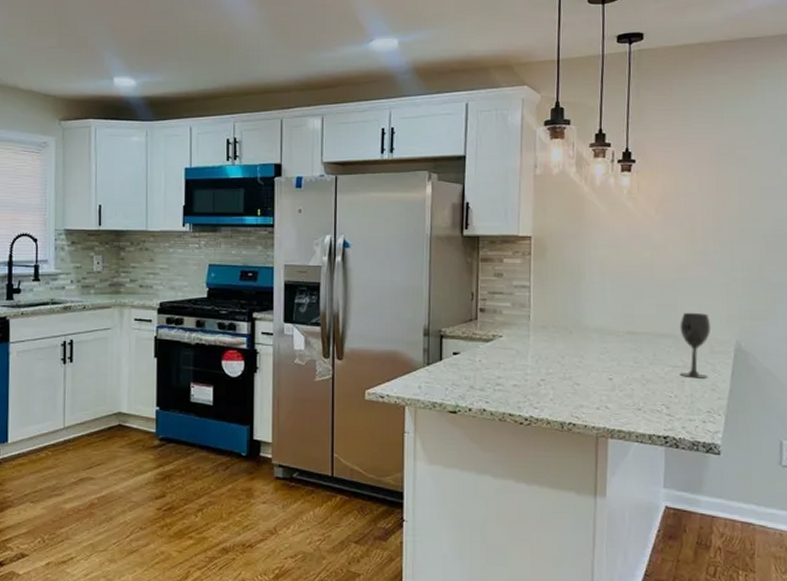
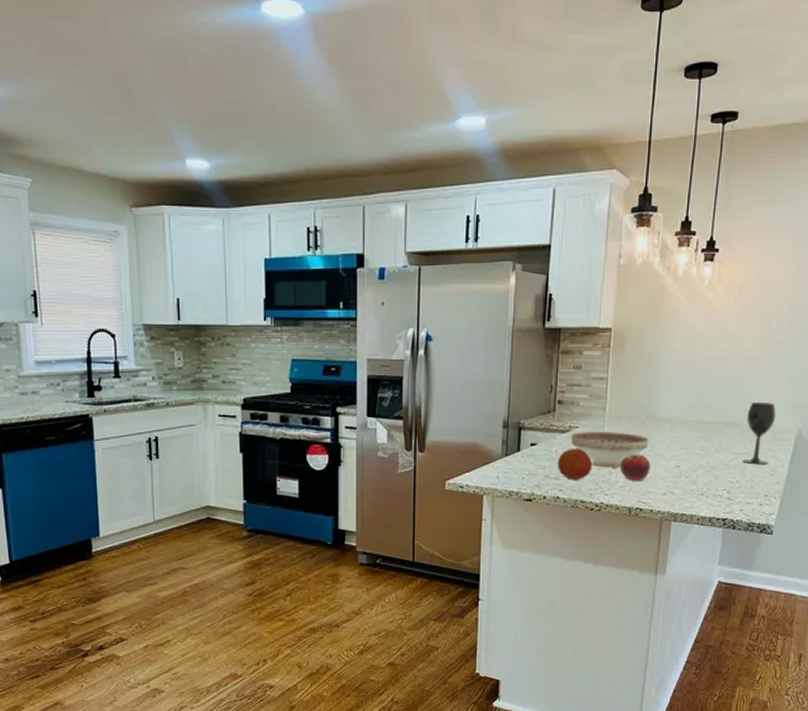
fruit: none [483,357,520,391] -> present [558,448,593,480]
decorative bowl: none [494,340,578,380] -> present [570,431,649,468]
fruit: none [548,365,581,394] -> present [619,454,651,481]

